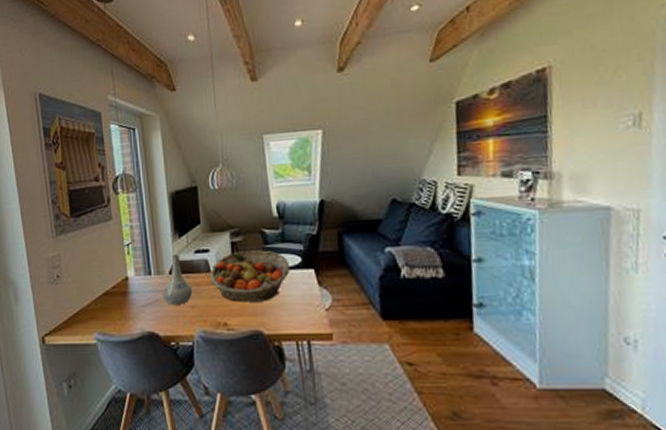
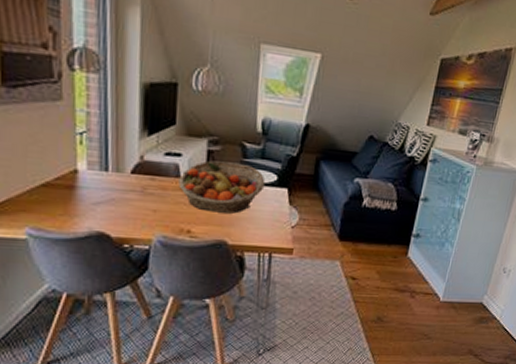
vase: present [163,255,193,305] -> none [120,153,157,207]

